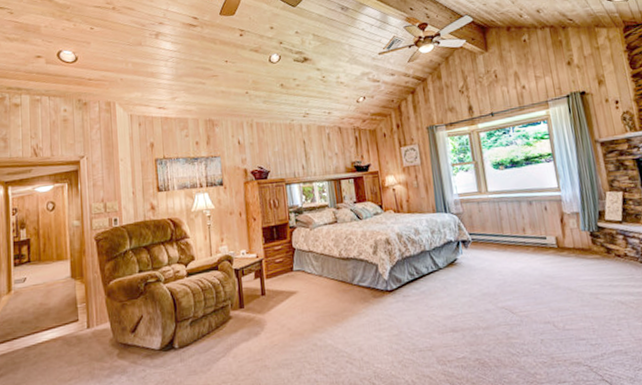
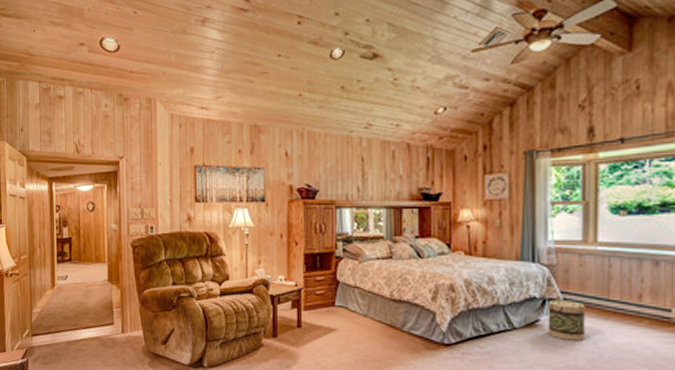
basket: none [461,239,492,273] -> present [548,300,585,341]

